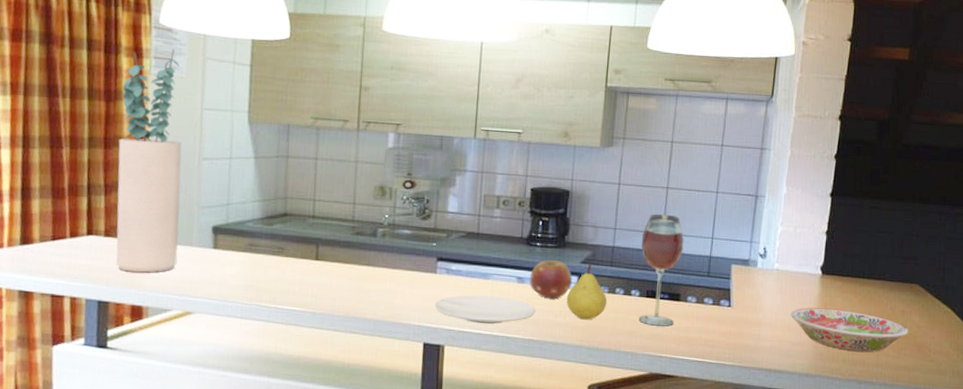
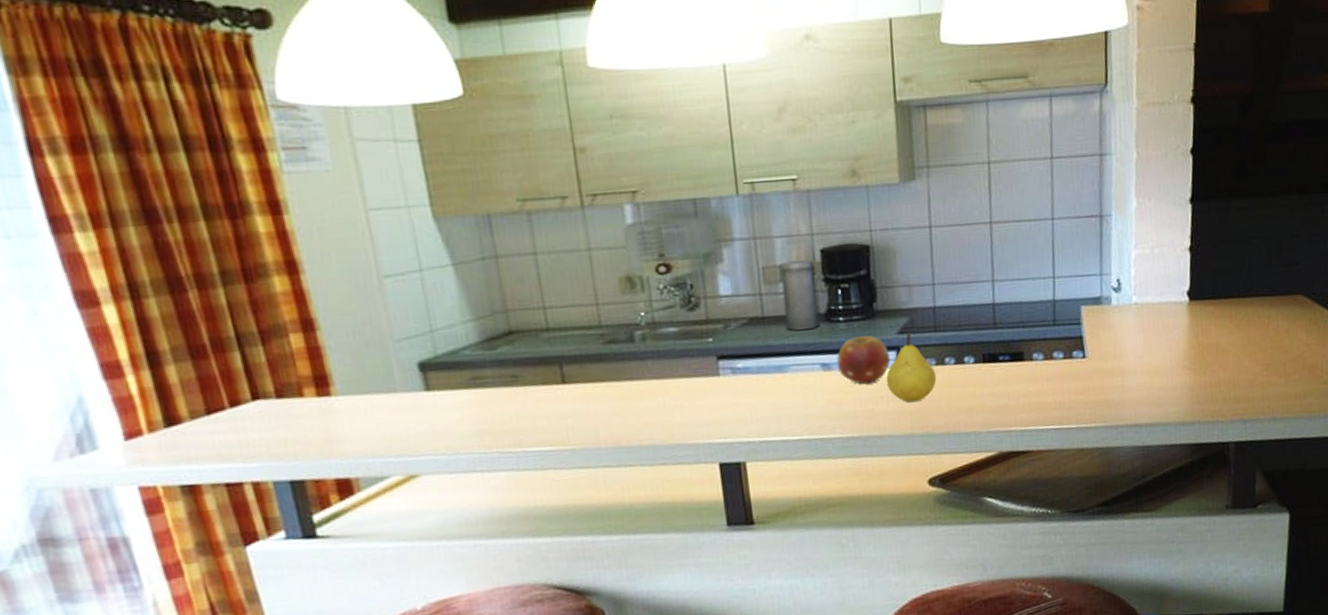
vase: present [116,49,182,273] -> none [247,133,382,439]
plate: present [434,295,536,324] -> none [724,391,852,429]
canister: none [495,193,524,249] -> present [780,259,821,331]
wineglass: present [638,214,684,326] -> none [967,256,1020,396]
bowl: present [791,307,908,353] -> none [1157,338,1296,388]

